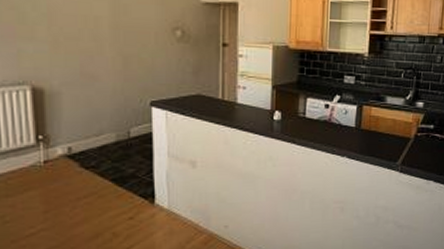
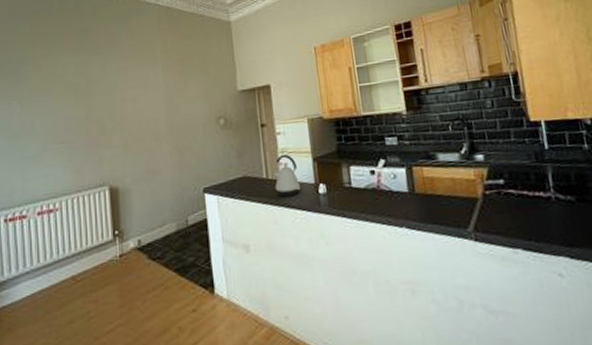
kettle: none [229,78,256,120] -> present [274,154,300,197]

